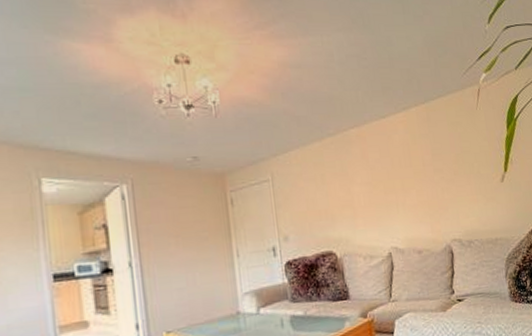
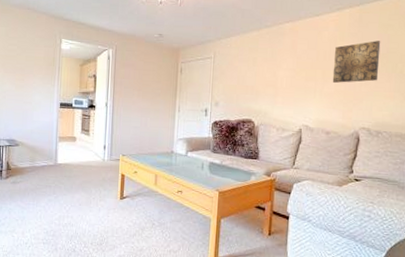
wall art: none [409,140,458,193] -> present [332,41,381,83]

